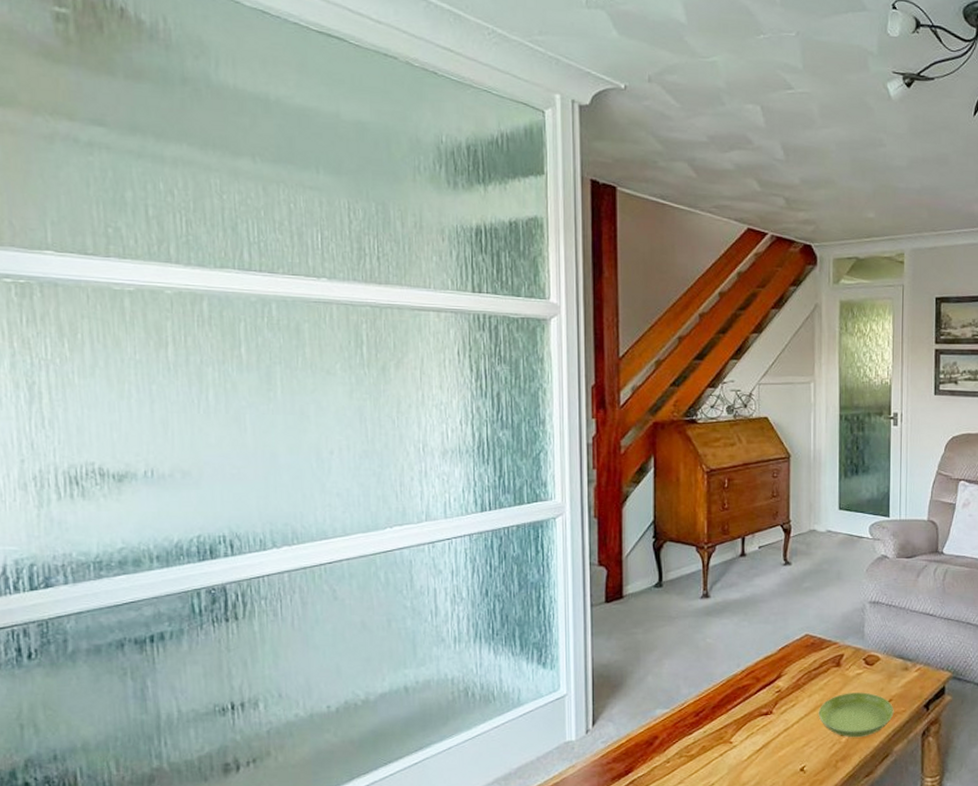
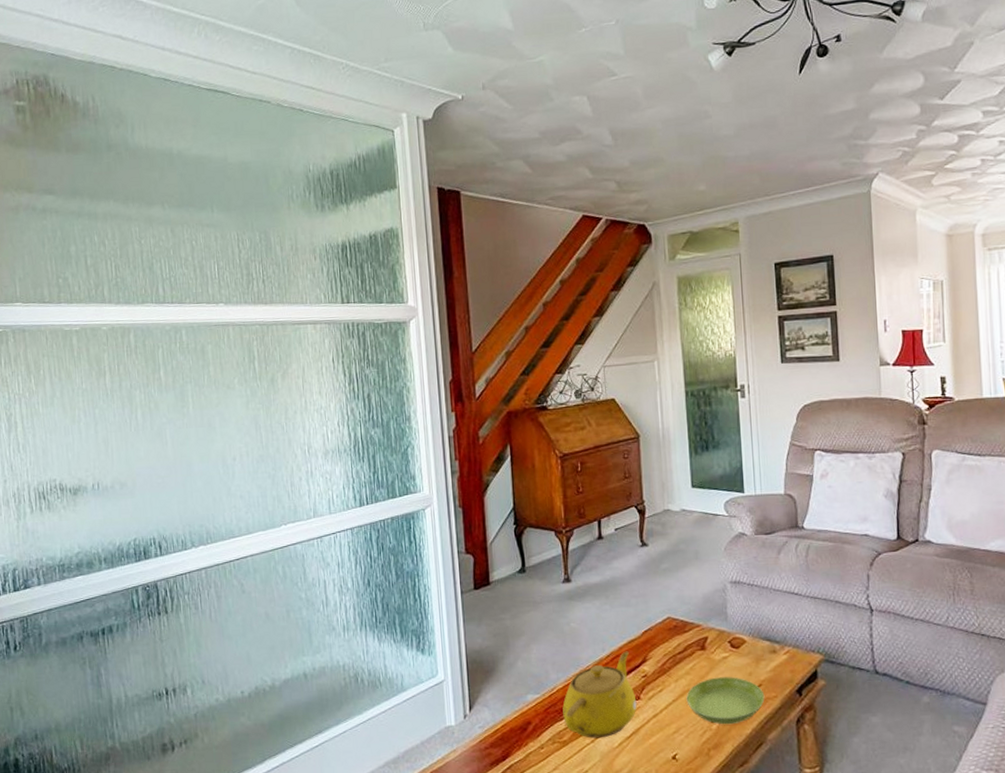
teapot: none [692,667,769,752] -> present [562,651,637,739]

